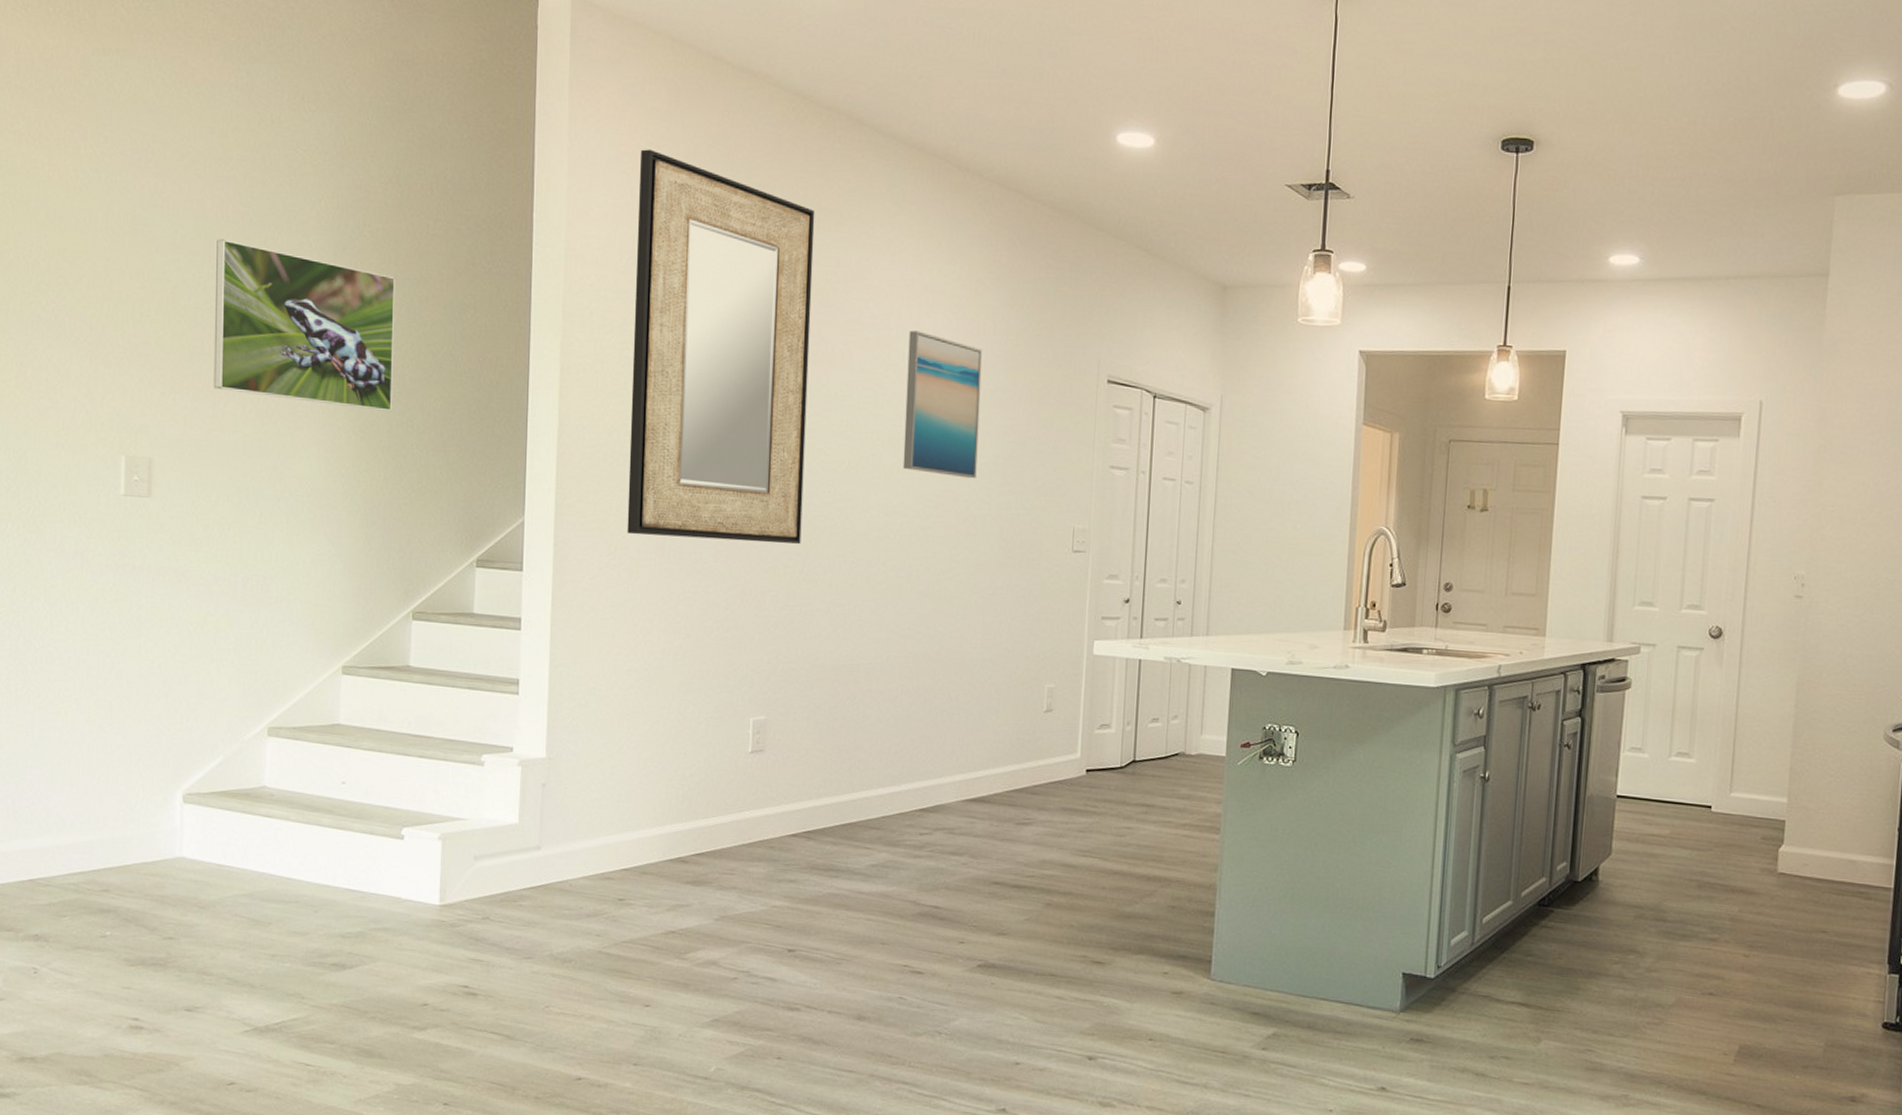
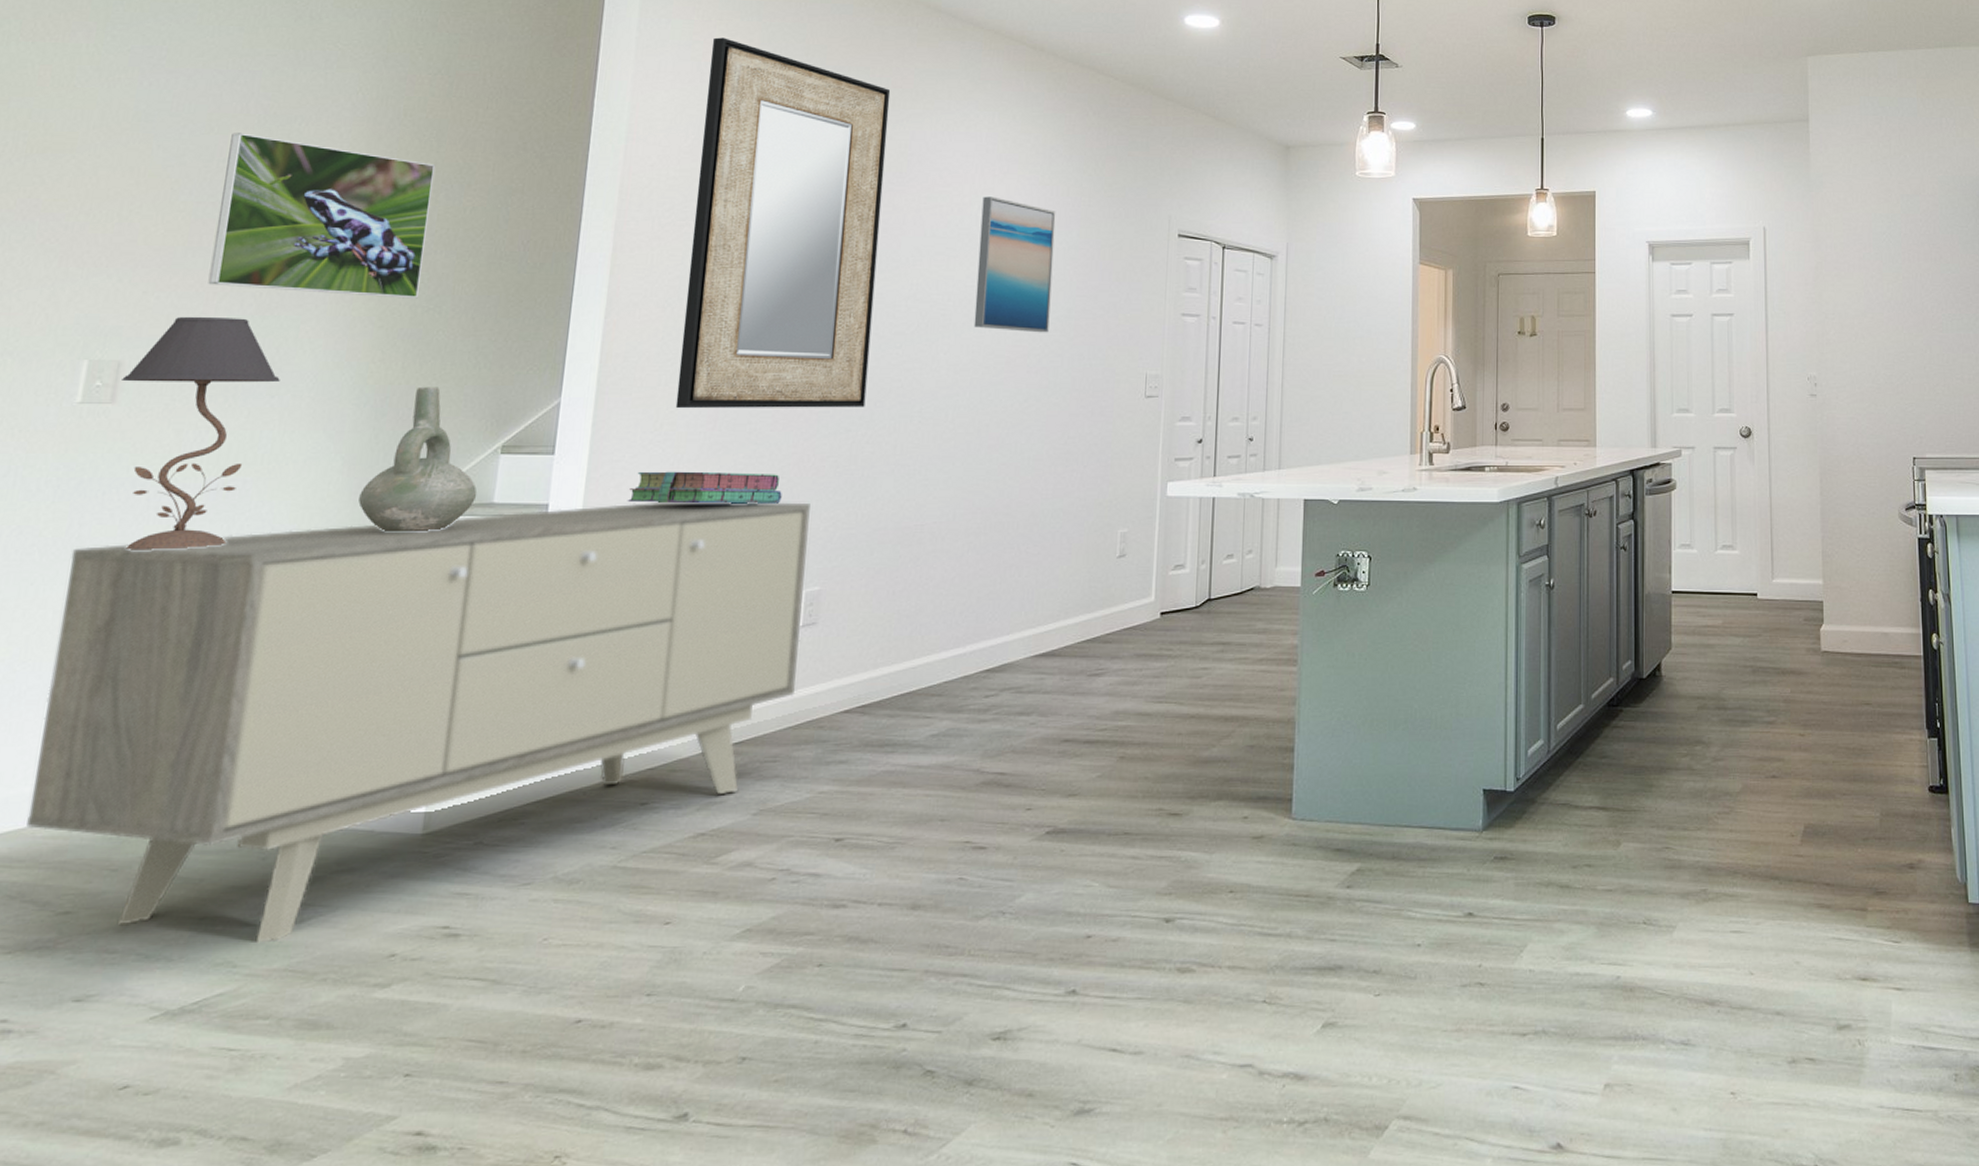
sideboard: none [131,622,754,982] -> present [26,501,810,942]
table lamp: none [154,418,283,636] -> present [122,316,280,550]
decorative vase: none [360,498,459,636] -> present [358,386,478,533]
stack of books: none [589,593,728,634] -> present [627,471,782,504]

